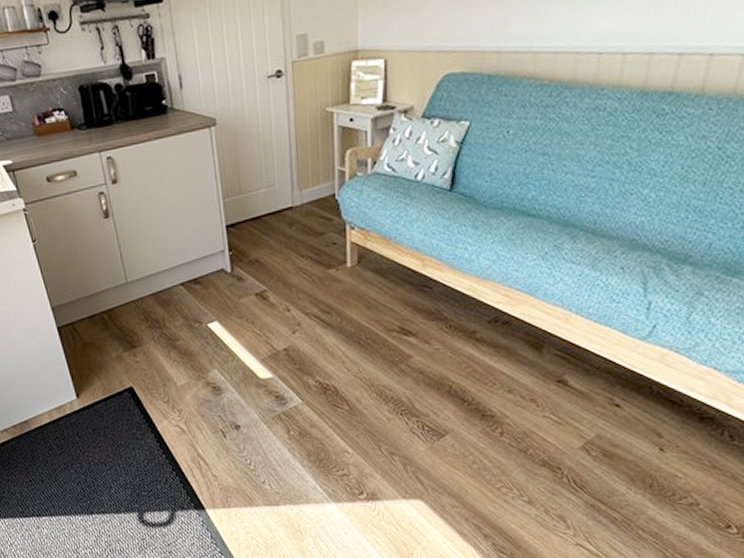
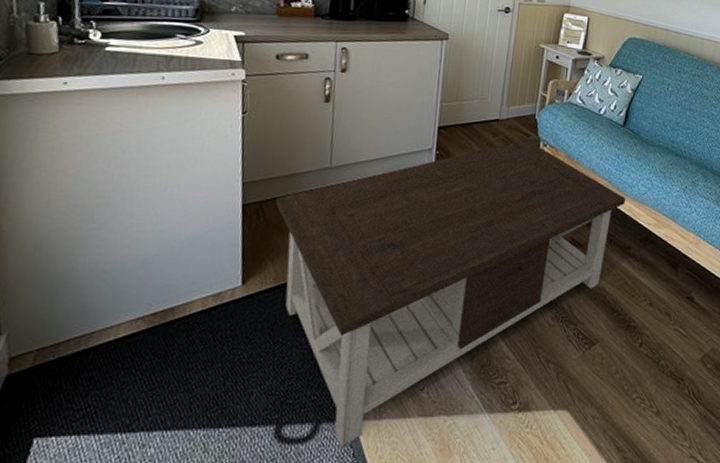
coffee table: none [85,224,465,530] -> present [276,139,626,447]

